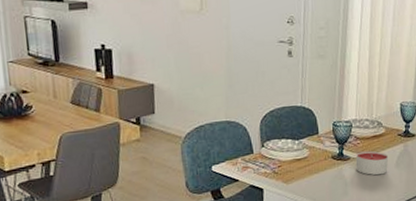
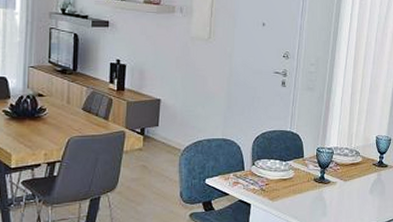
candle: present [355,150,389,176] -> none [335,176,364,200]

